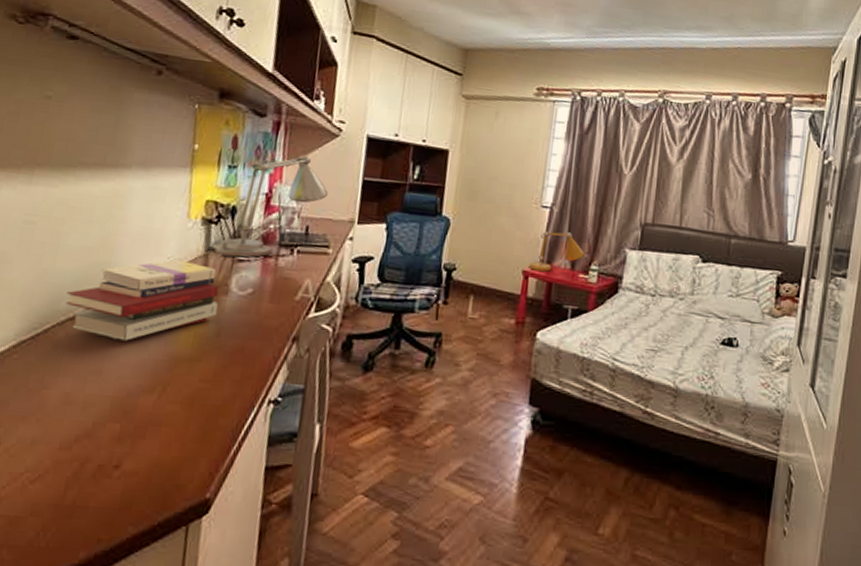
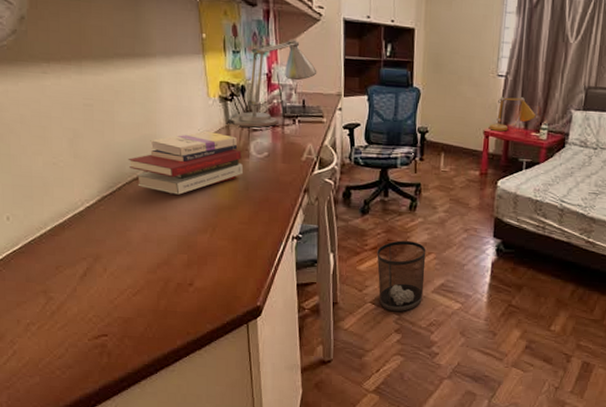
waste bin: none [374,407,443,508] -> present [377,240,426,312]

